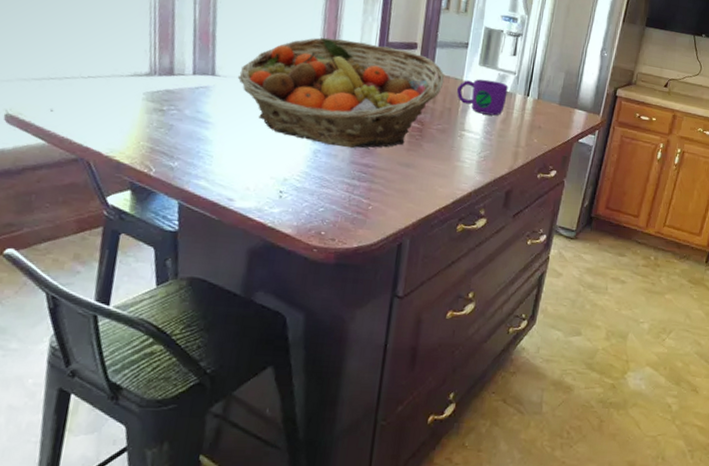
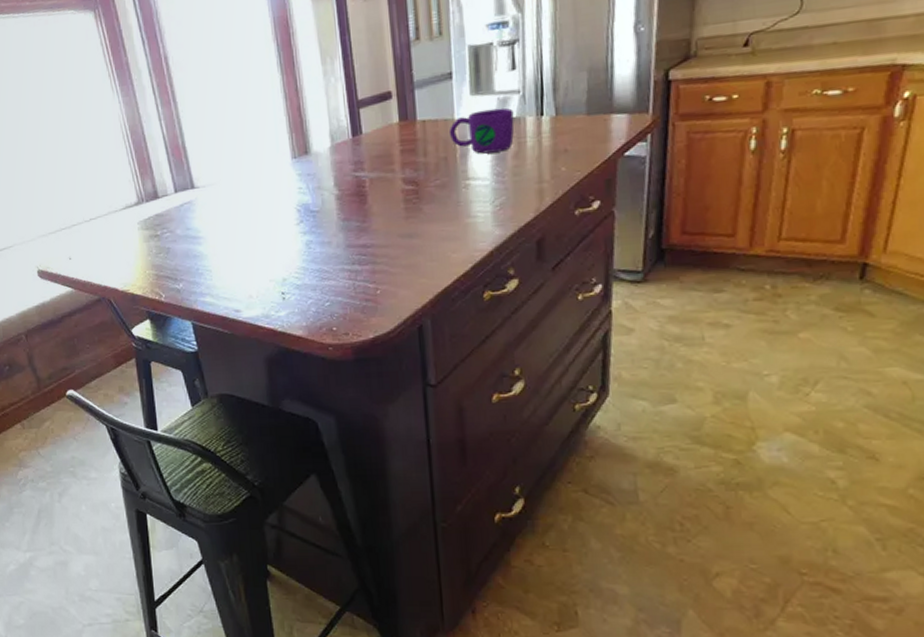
fruit basket: present [237,37,444,149] -> none [215,103,432,233]

